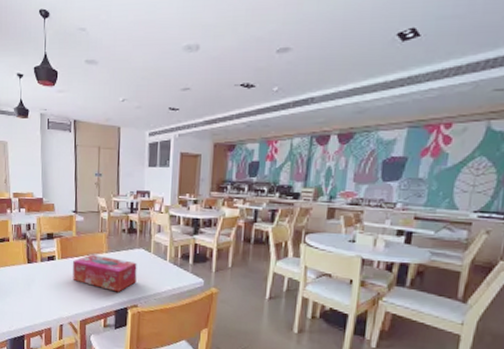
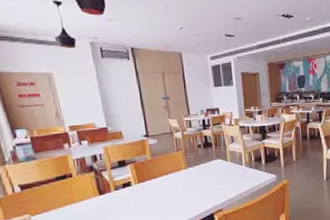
tissue box: present [72,254,137,292] -> none [151,172,218,202]

